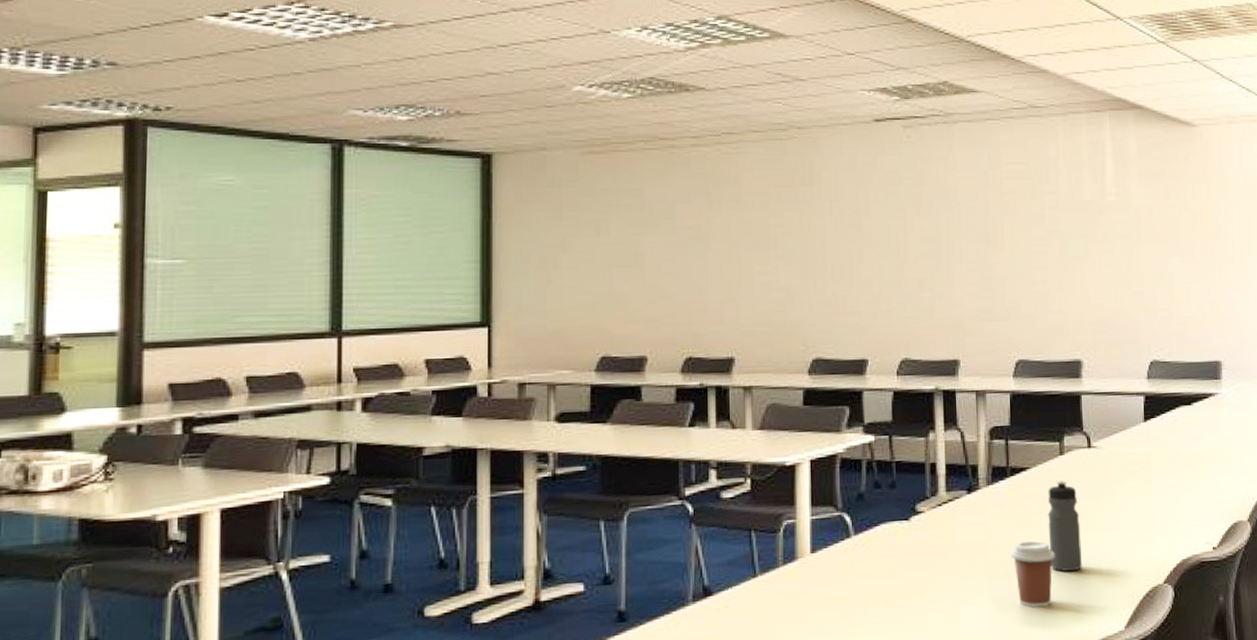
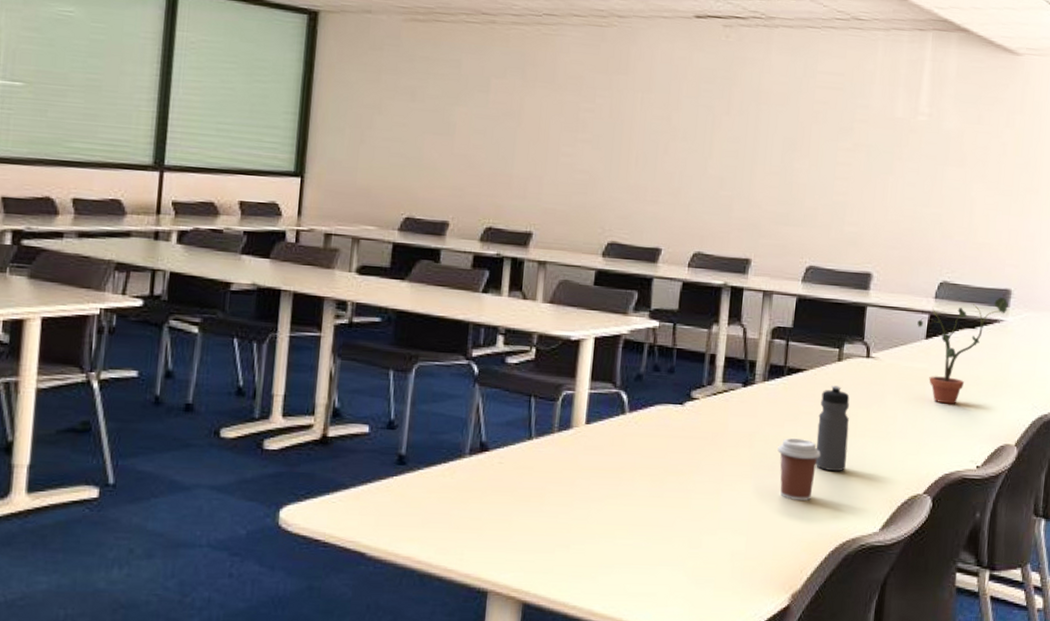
potted plant: none [1134,370,1221,487] -> present [917,297,1008,404]

